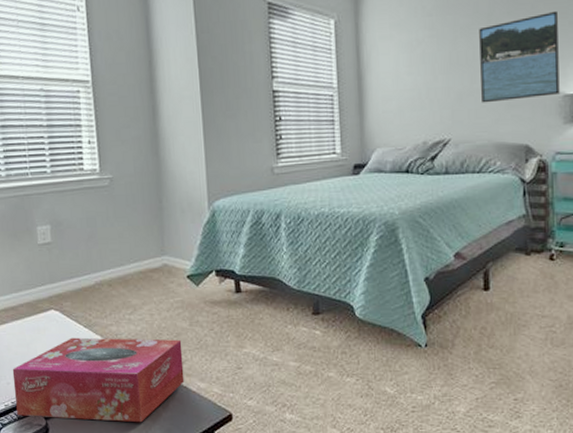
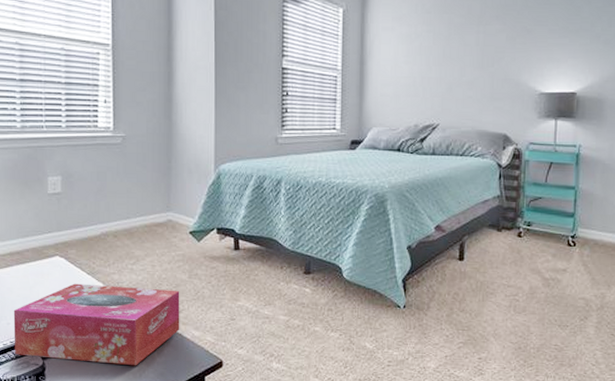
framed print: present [479,10,560,103] -> none [469,18,539,95]

